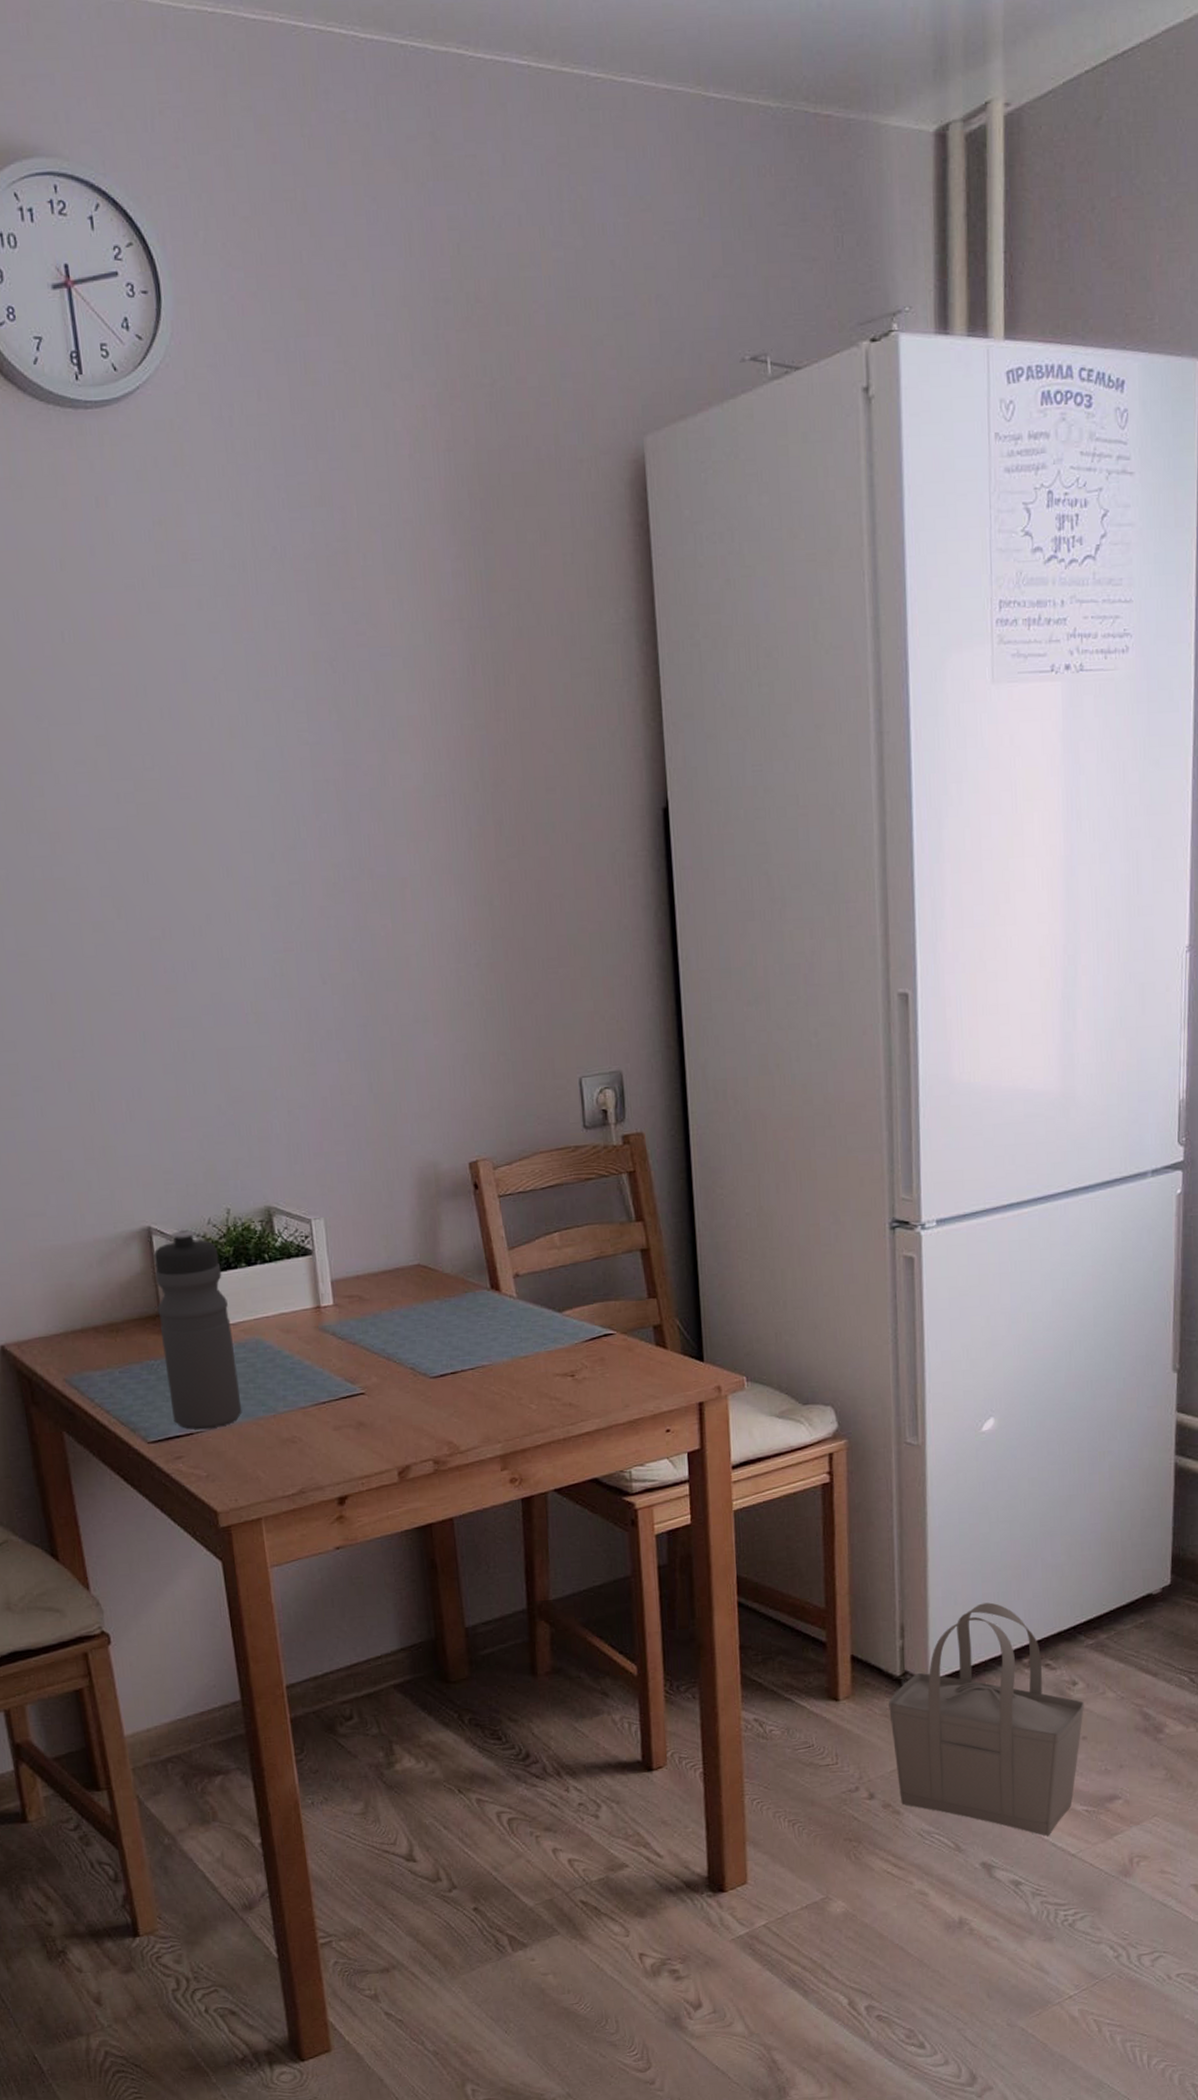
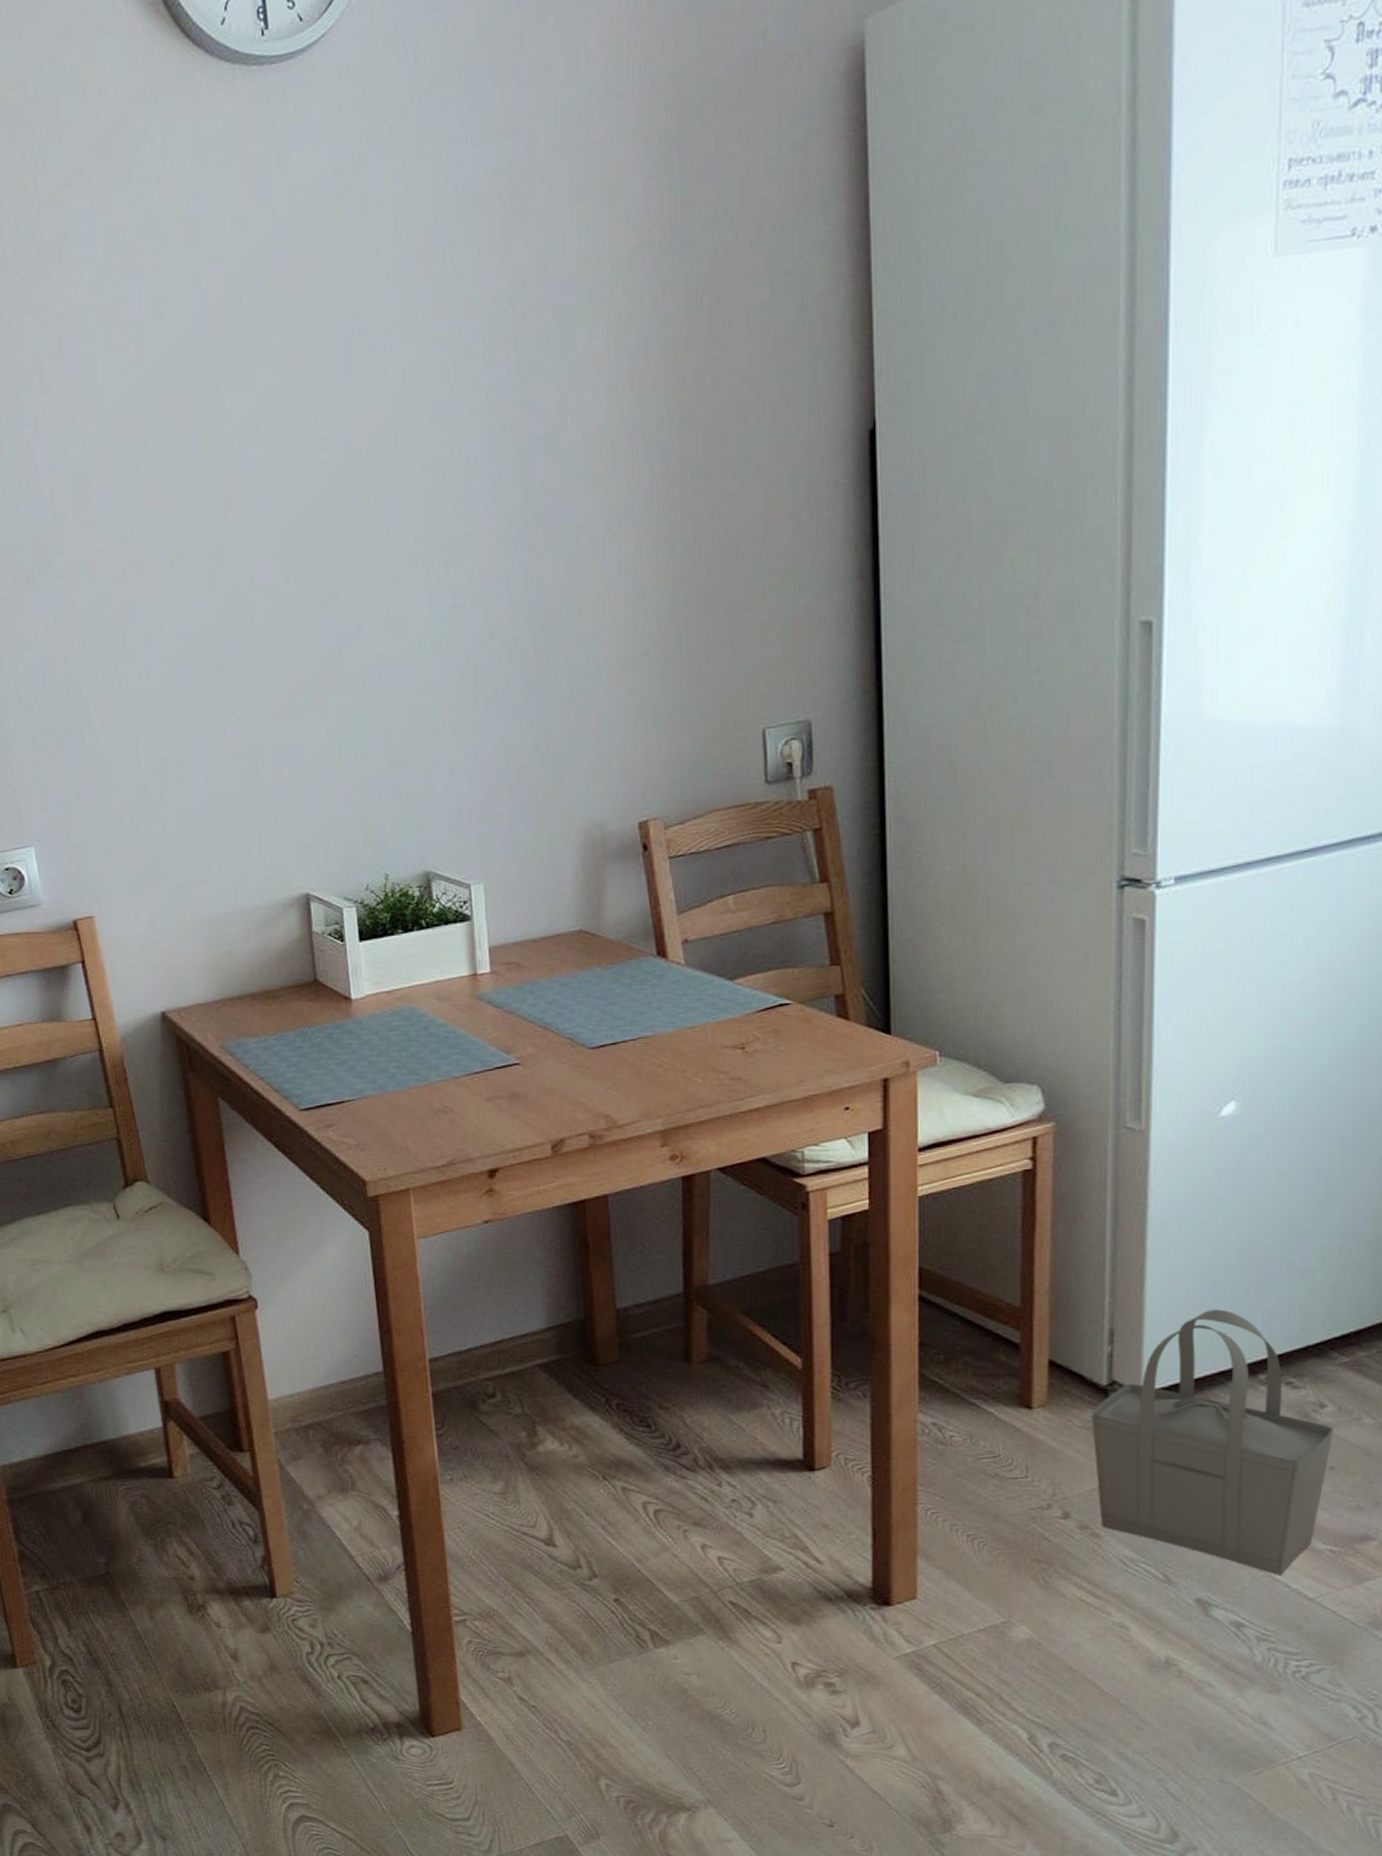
water bottle: present [153,1230,242,1430] -> none [311,896,394,1098]

